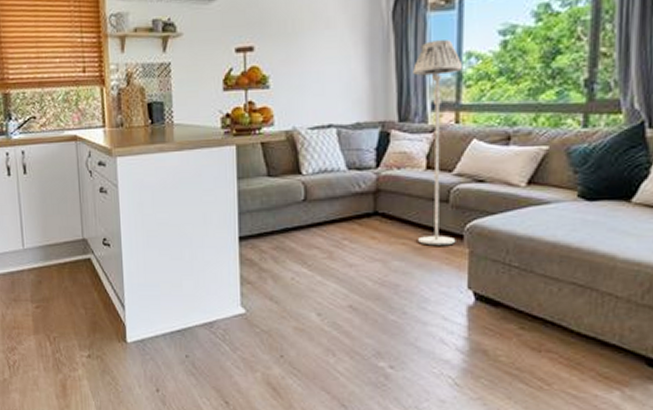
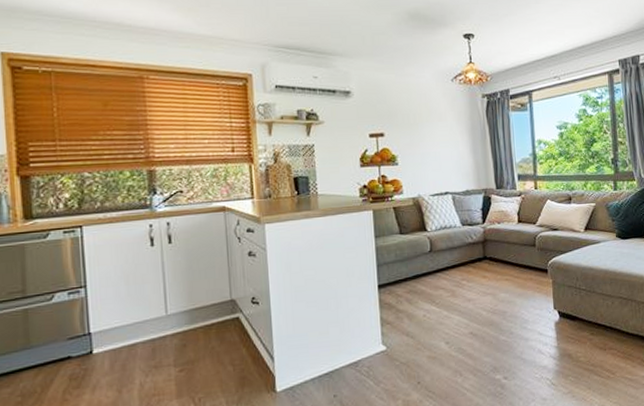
floor lamp: present [413,40,463,246] -> none [503,131,543,279]

